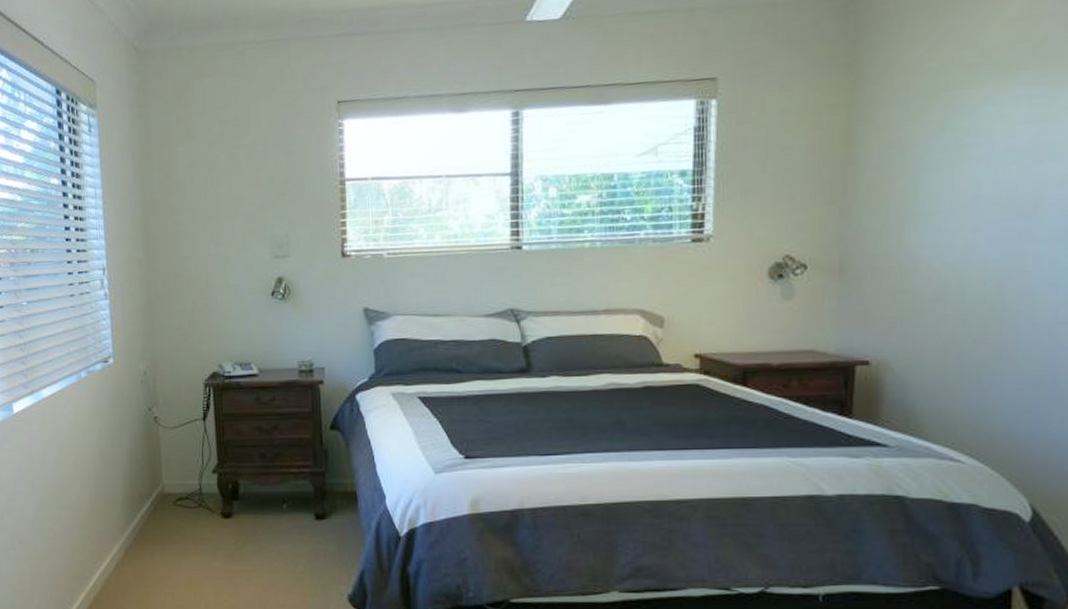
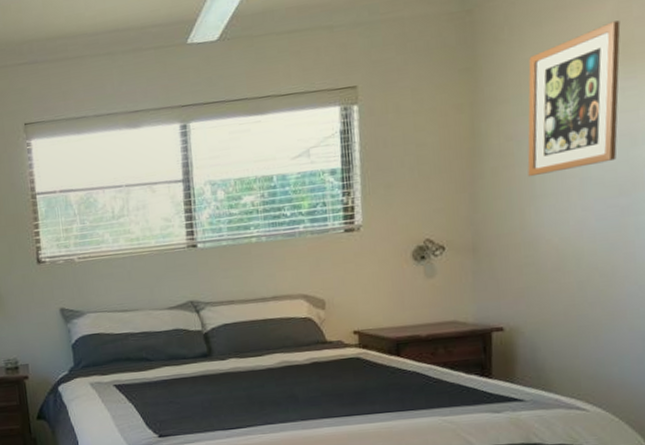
wall art: none [910,17,1032,192] -> present [527,20,621,177]

